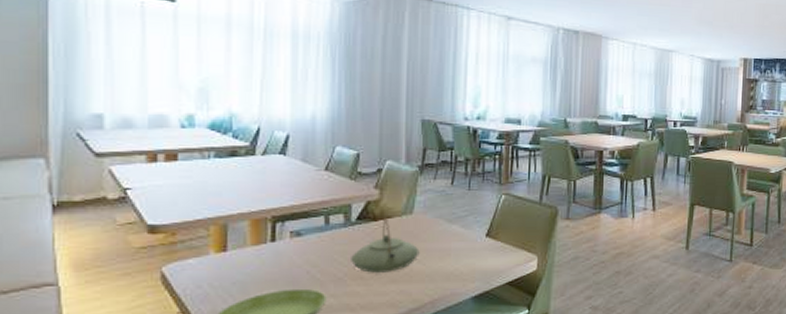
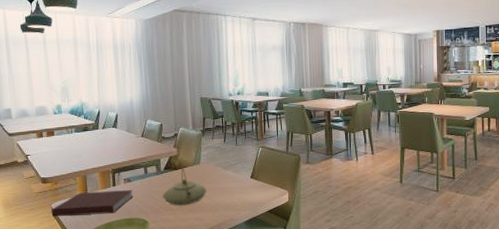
notebook: none [160,248,303,287] -> present [51,190,133,217]

